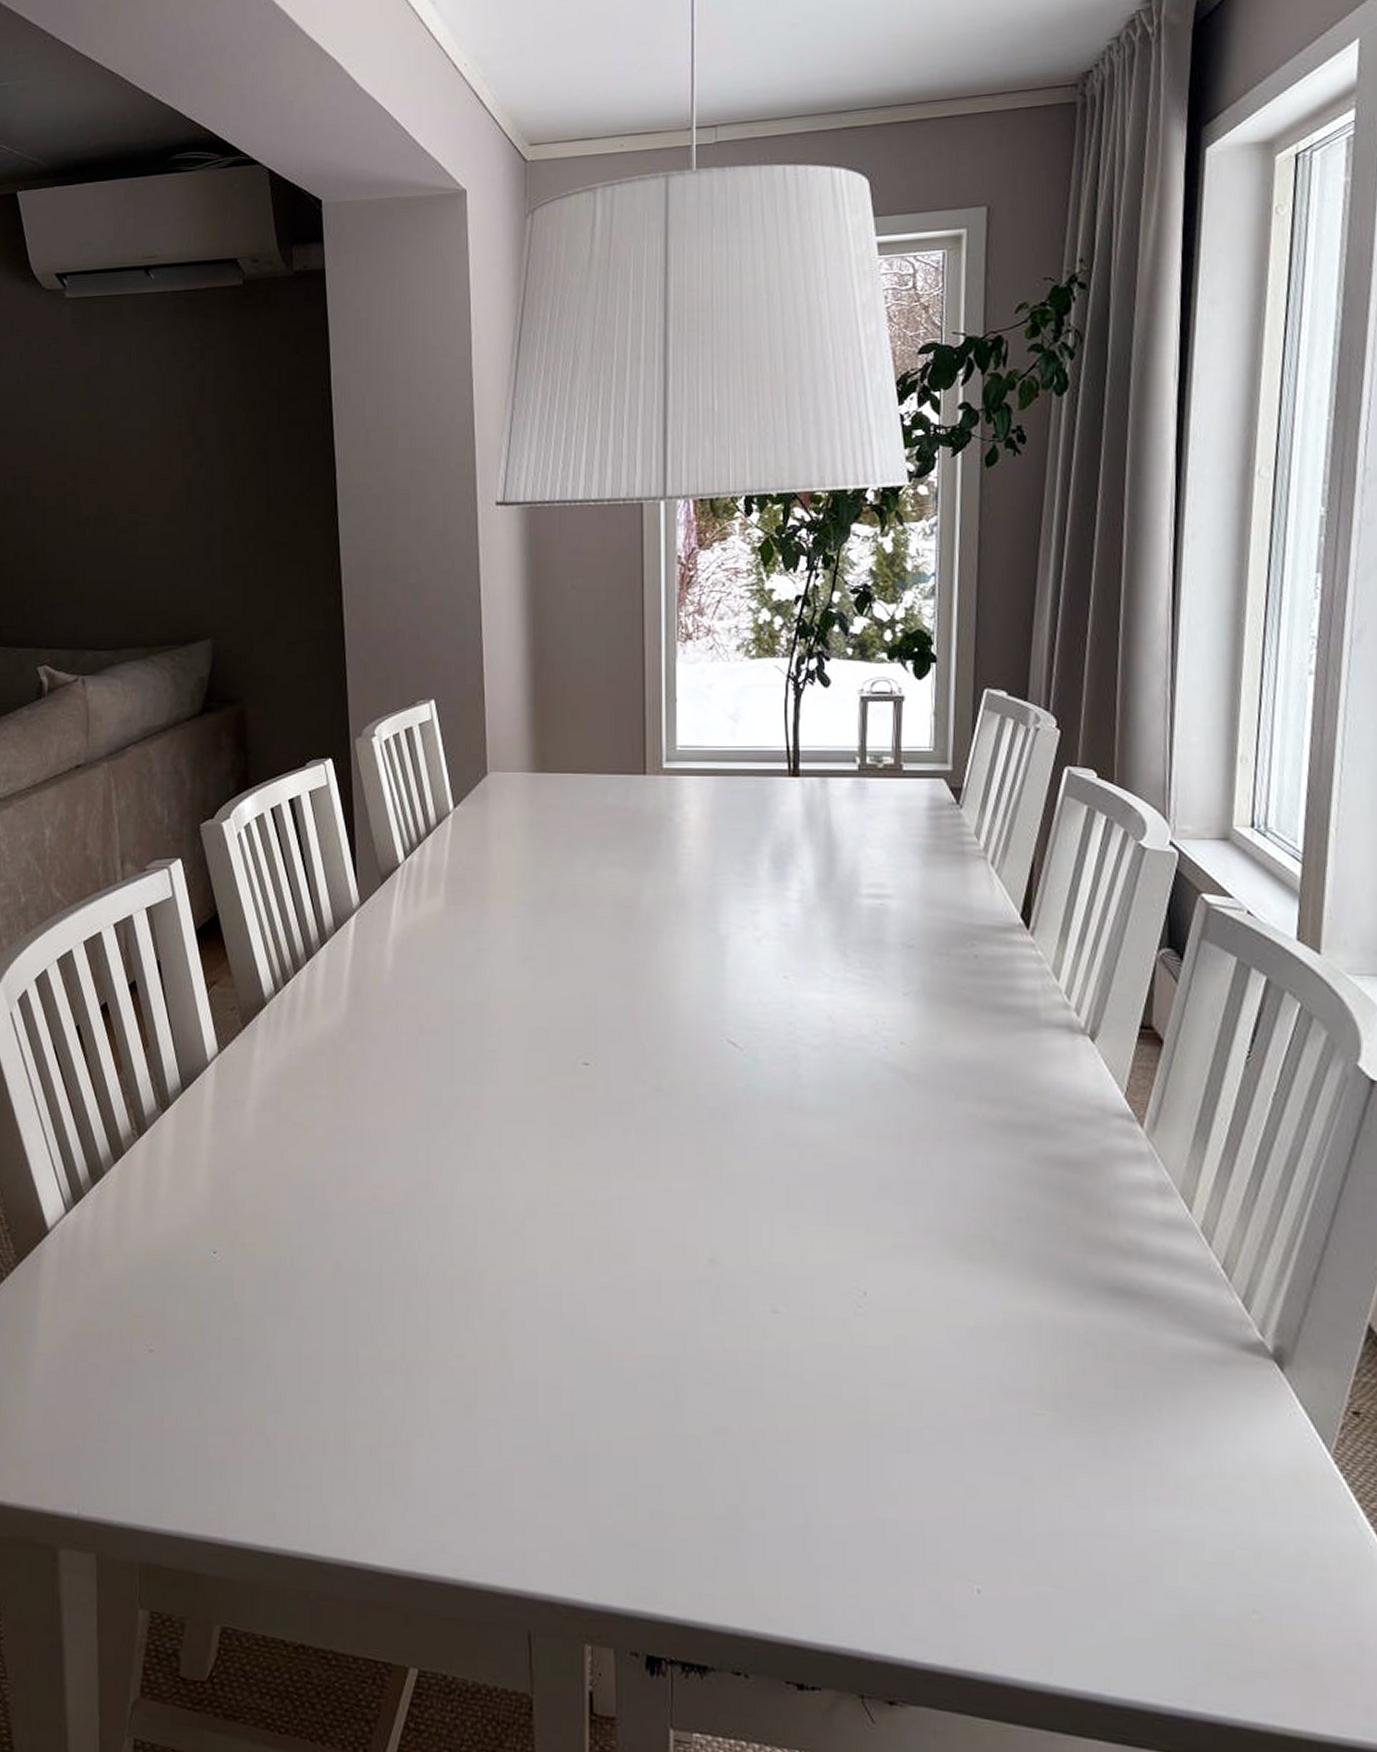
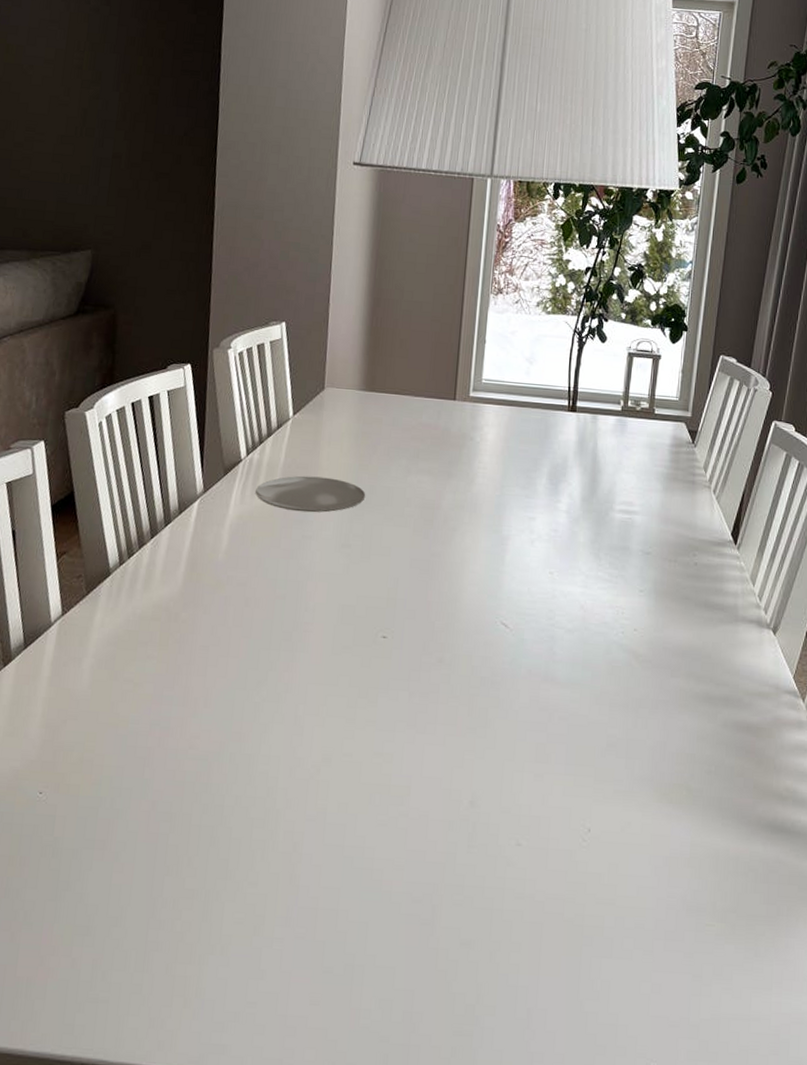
plate: none [419,878,548,921] -> present [255,475,366,513]

